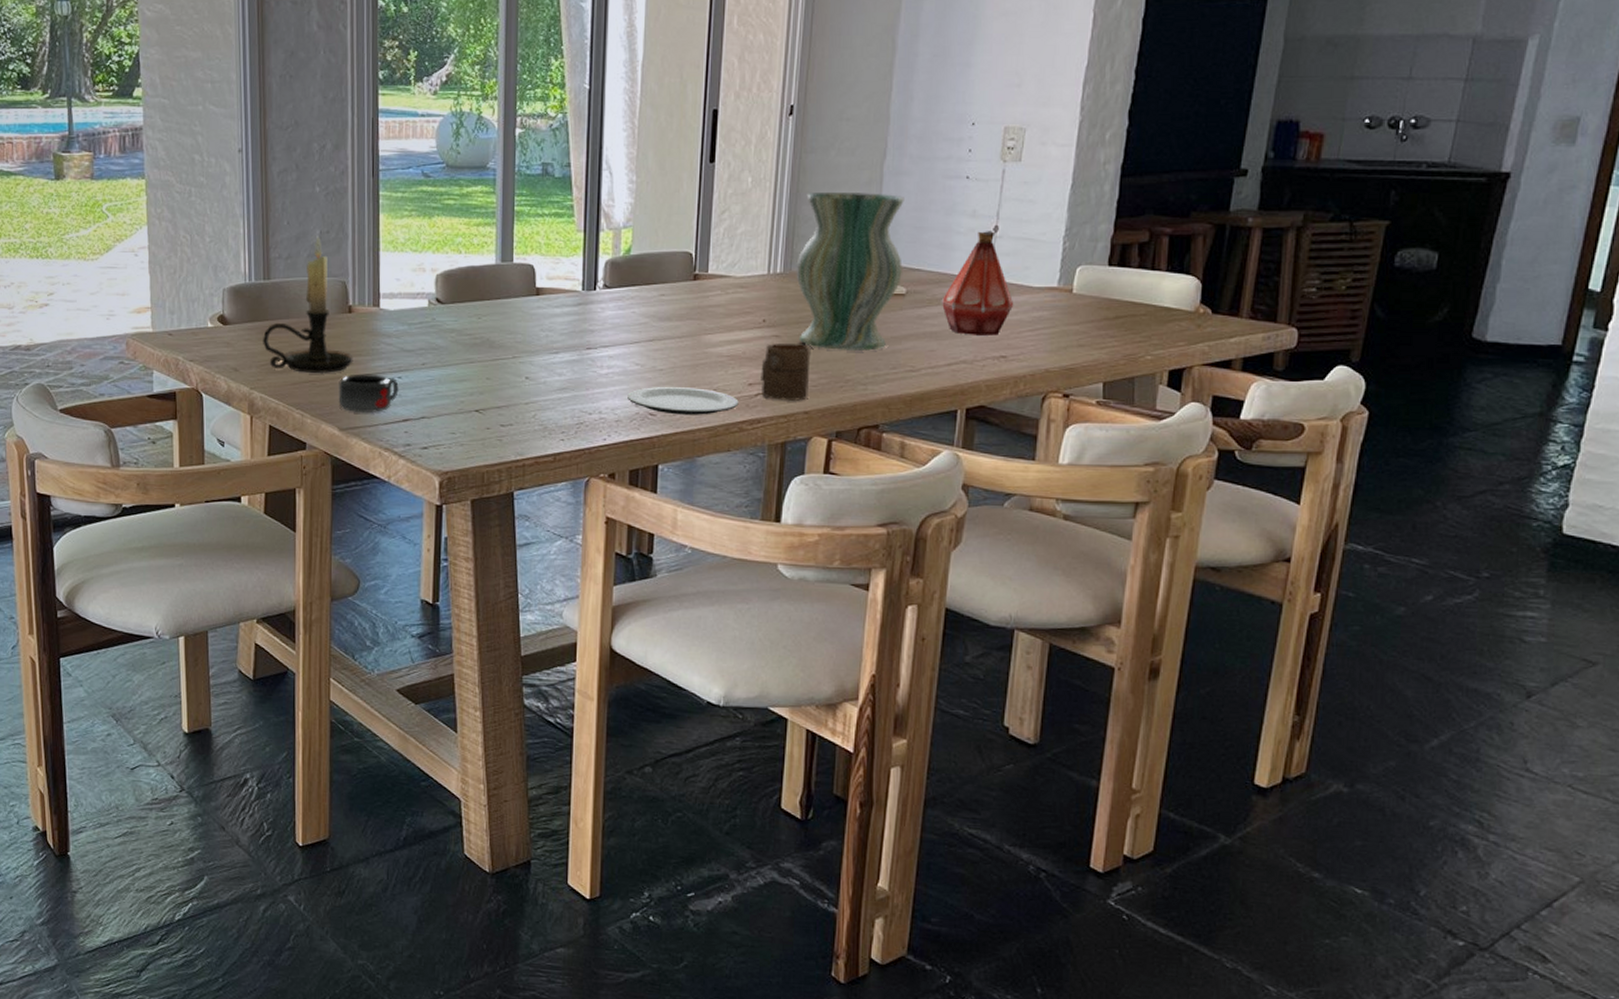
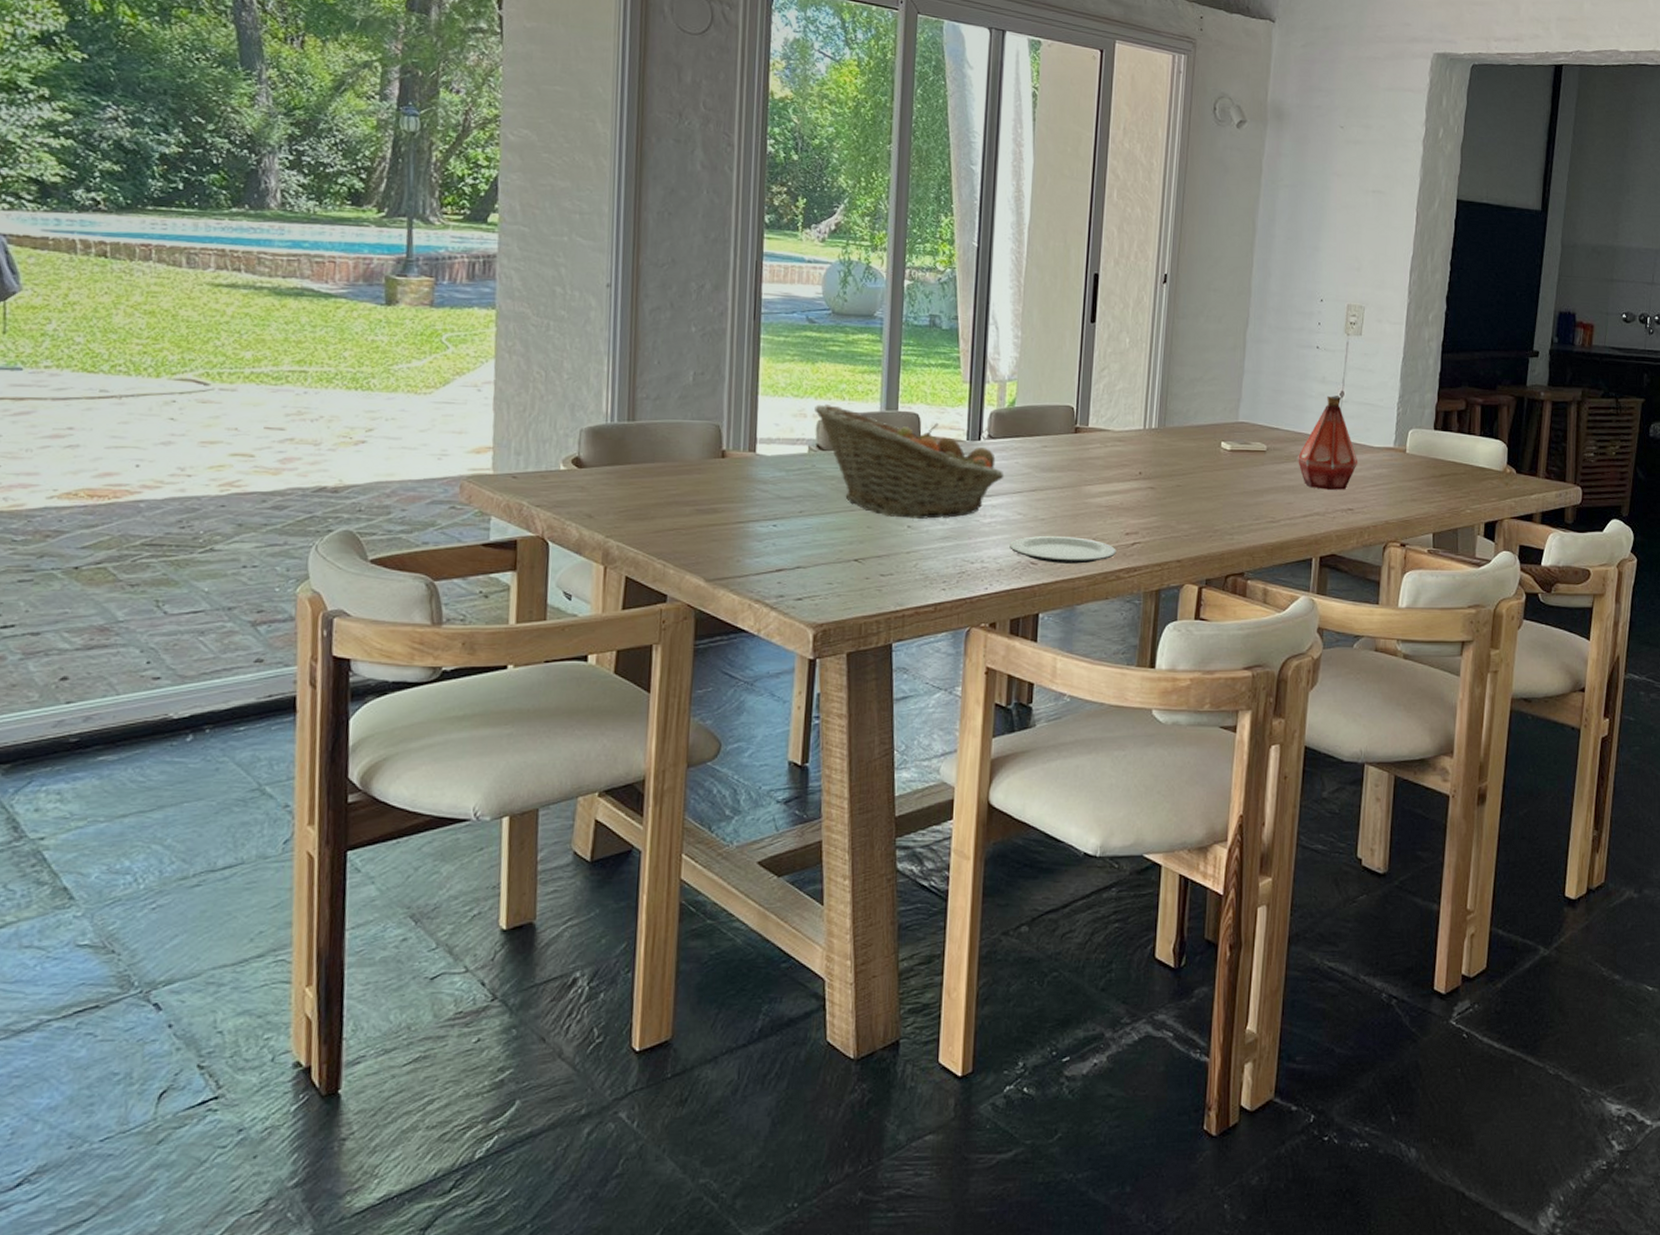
candle holder: present [263,236,353,374] -> none [623,378,725,522]
mug: present [338,374,399,413] -> none [706,521,773,563]
fruit basket: none [433,257,621,370] -> present [815,403,1004,519]
cup: present [760,344,811,402] -> none [1136,495,1183,551]
vase: present [796,193,904,351] -> none [1169,355,1265,503]

